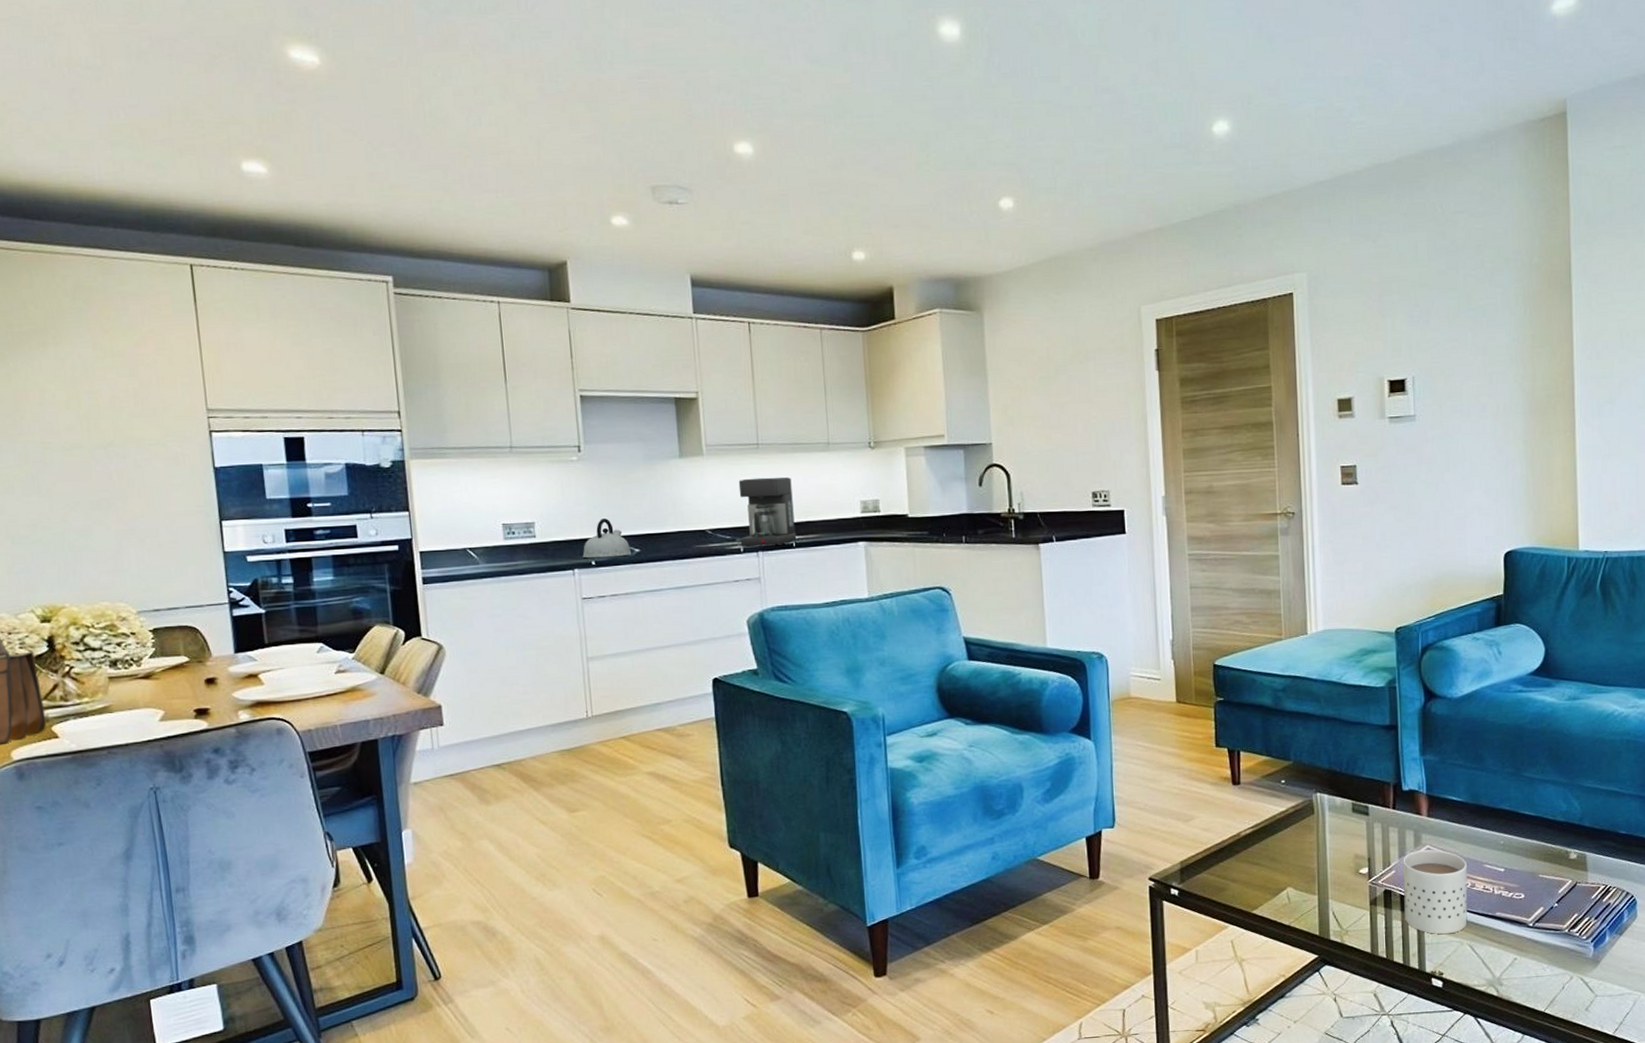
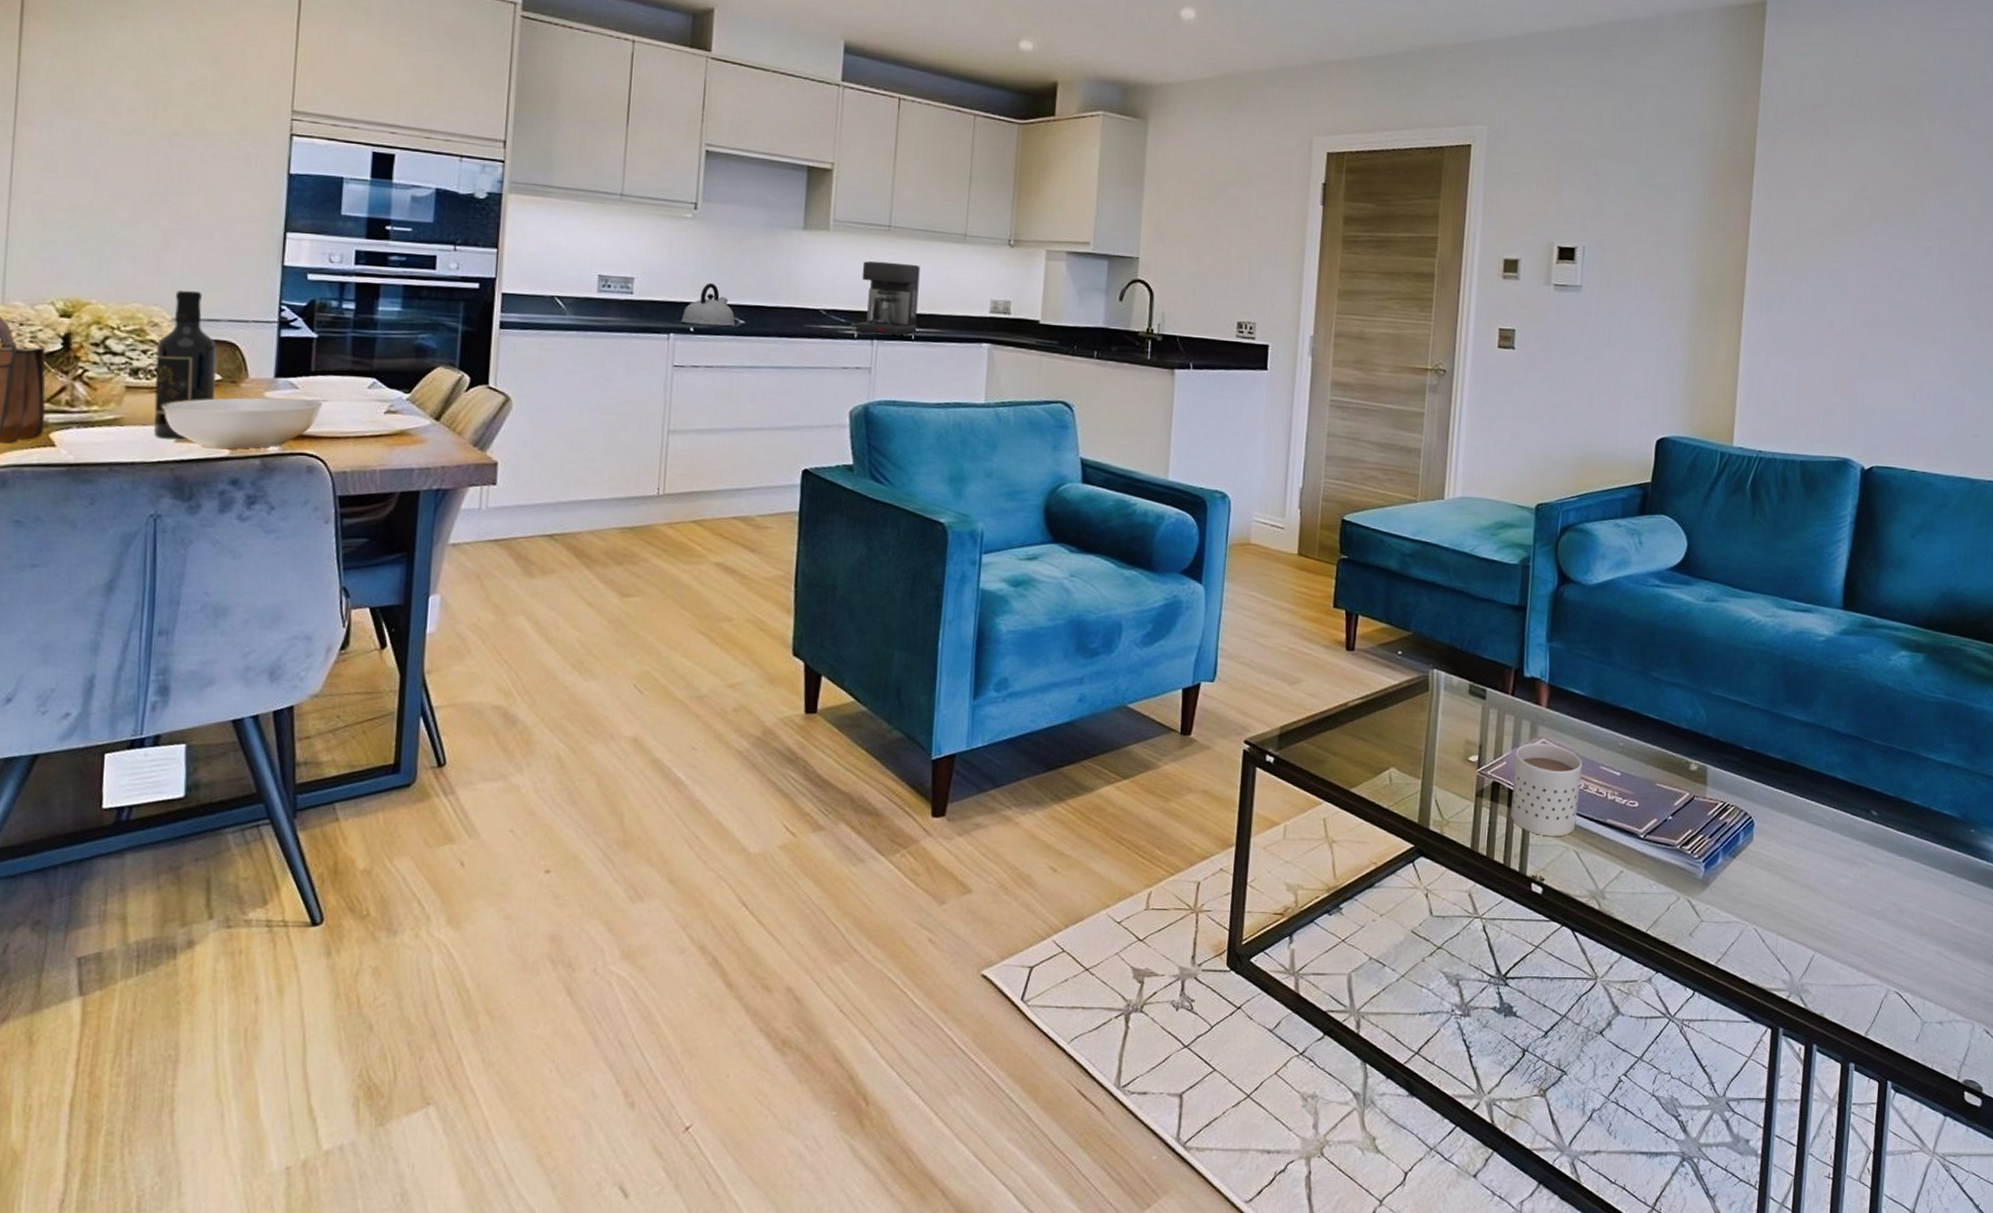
wine bottle: none [128,584,186,720] -> present [154,290,218,440]
bowl: none [142,669,280,724] -> present [162,397,323,449]

